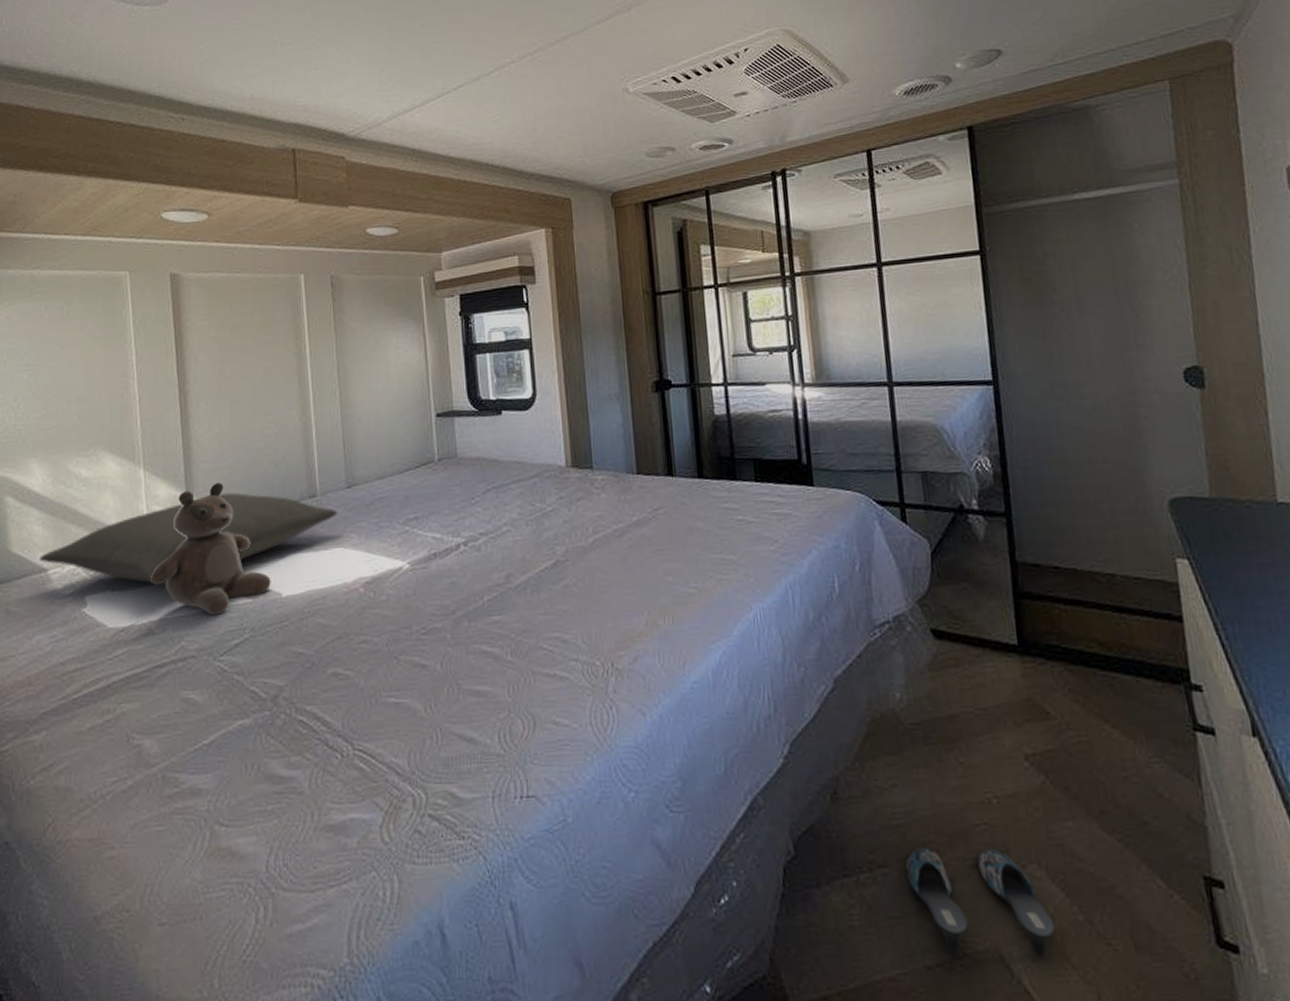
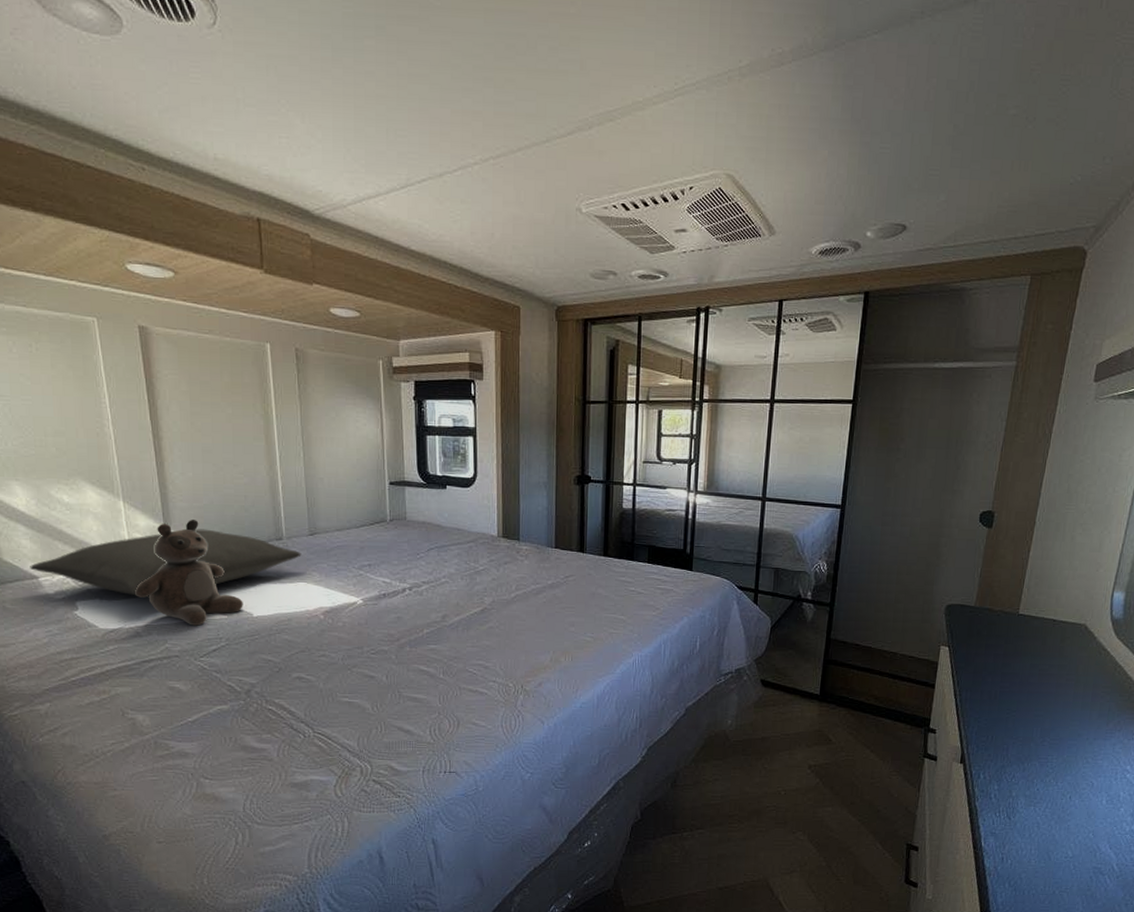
slippers: present [905,848,1056,958] -> none [715,819,807,886]

